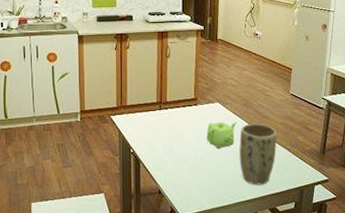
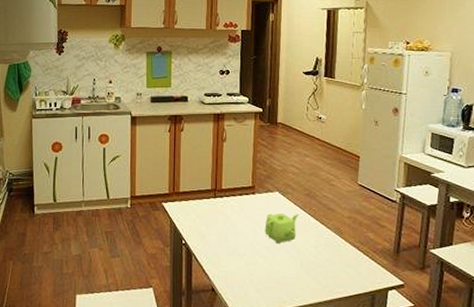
plant pot: present [239,123,276,185] -> none [301,216,343,287]

